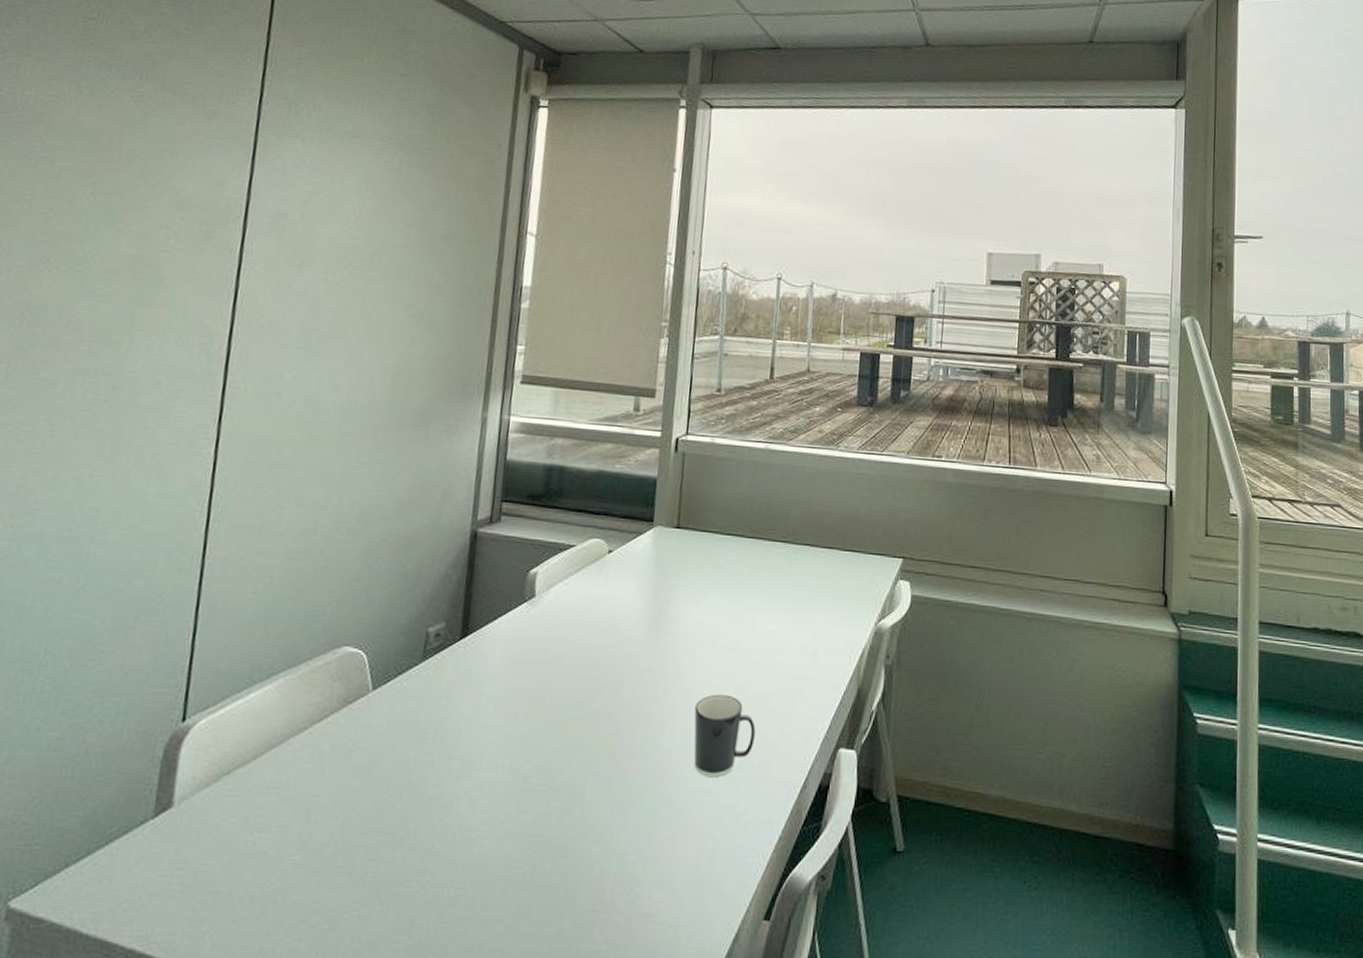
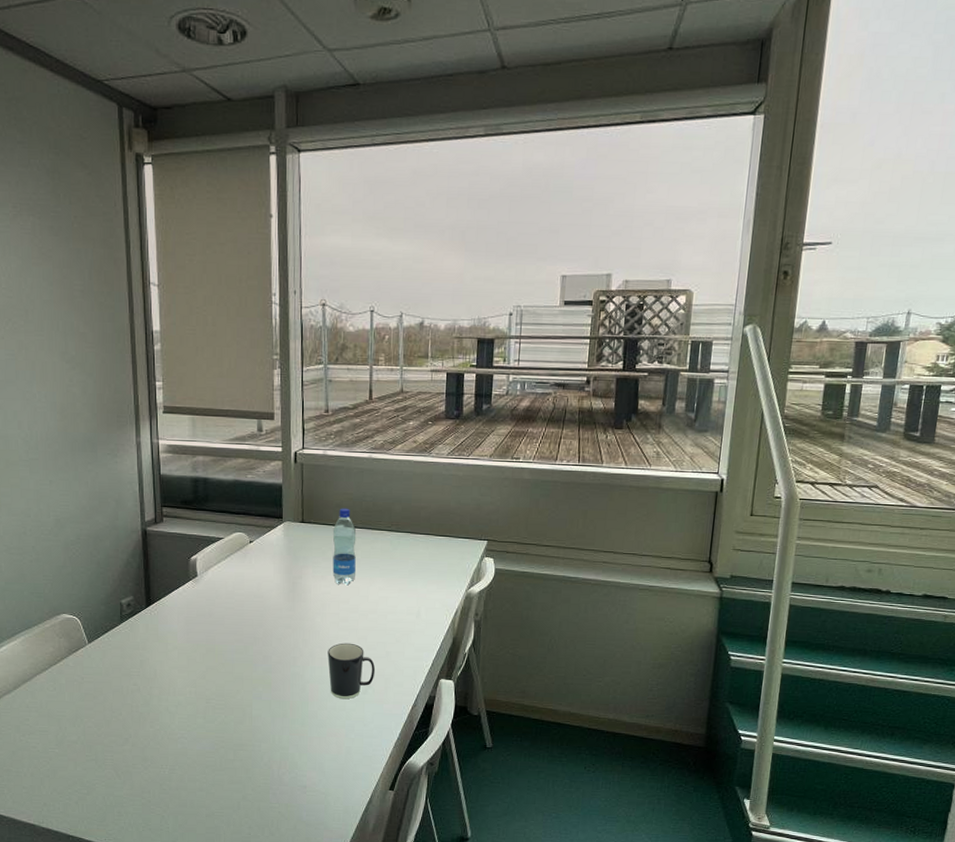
bottle: none [709,510,744,614] -> present [332,508,357,586]

